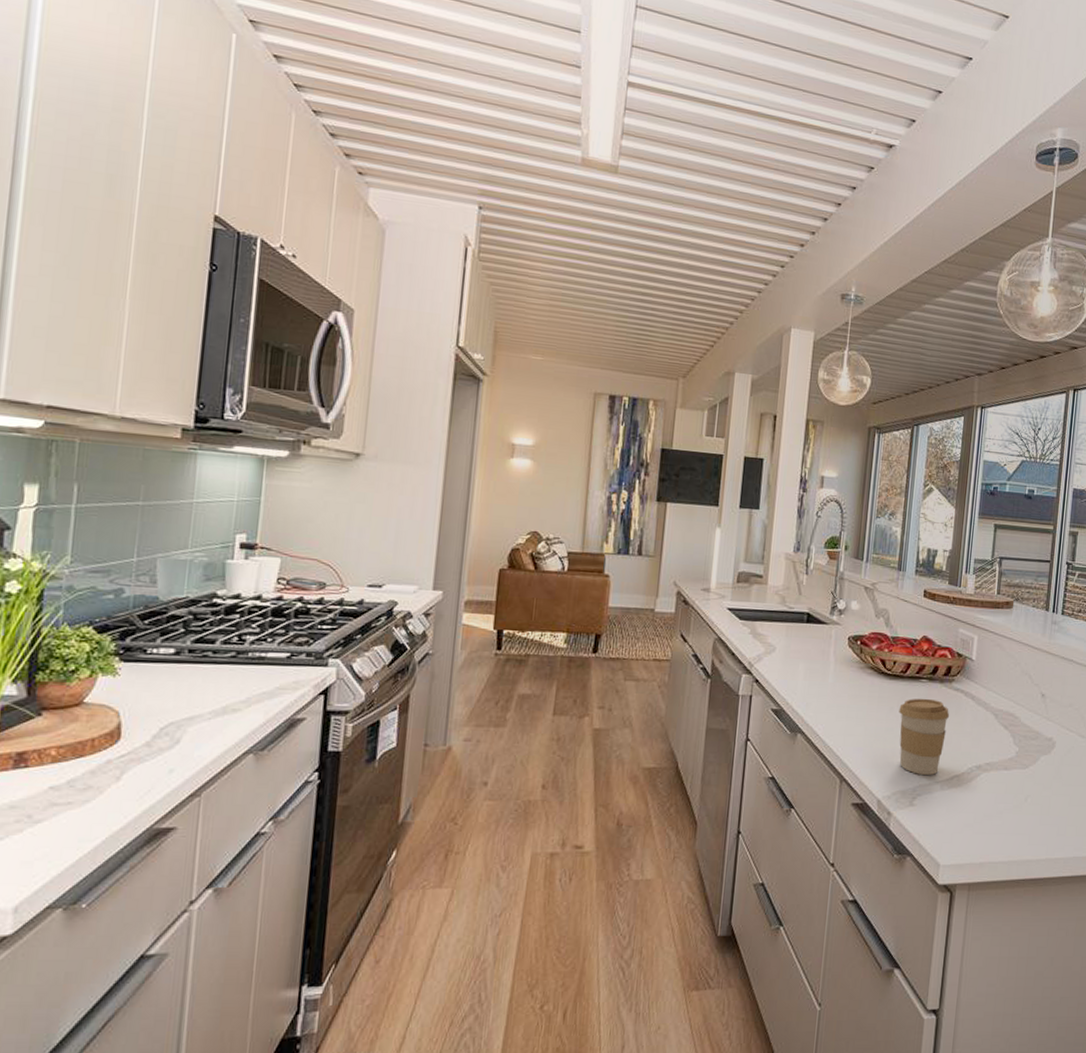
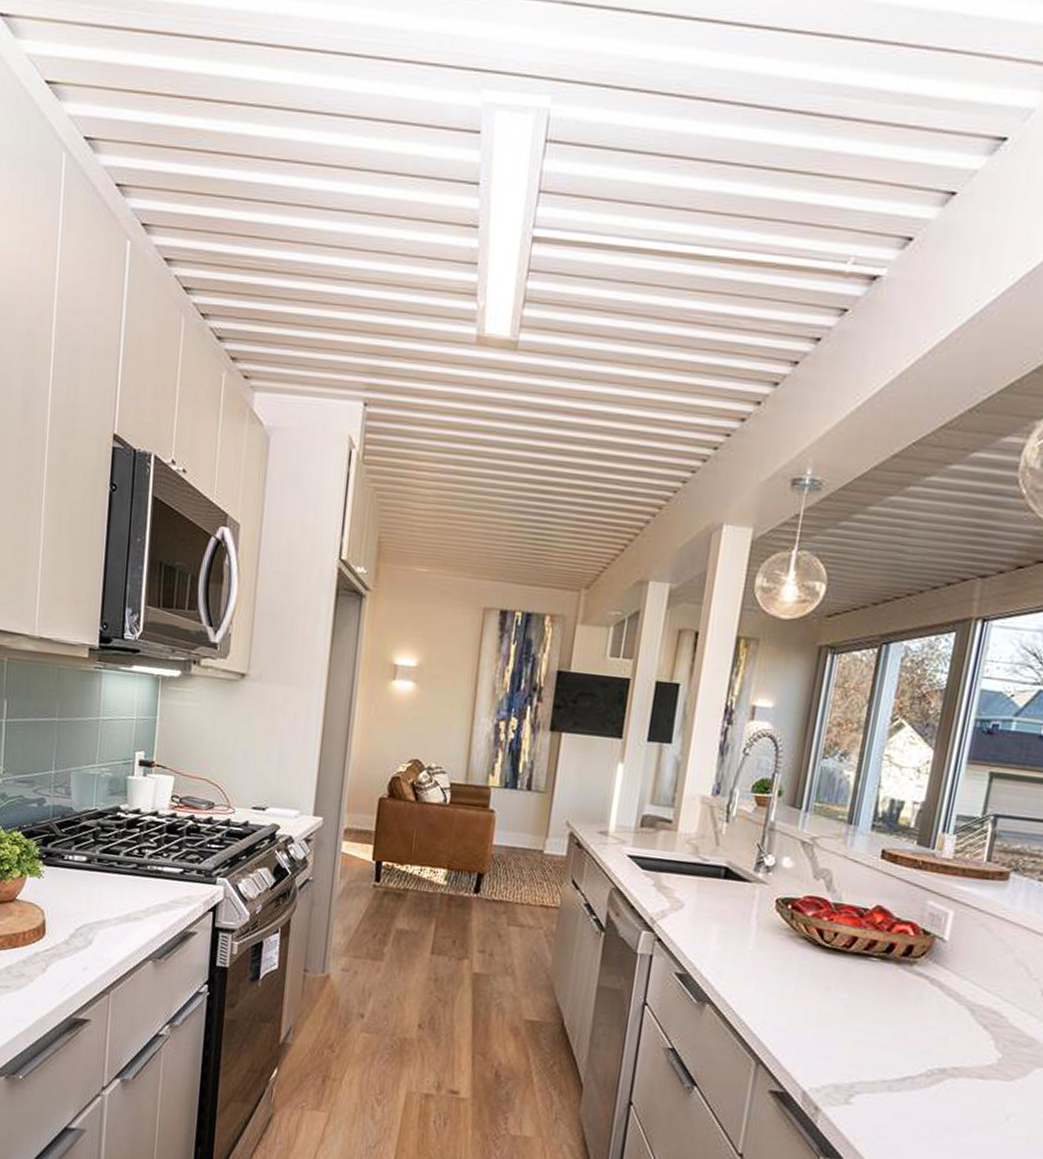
coffee cup: present [899,698,950,775] -> none [834,979,907,1072]

